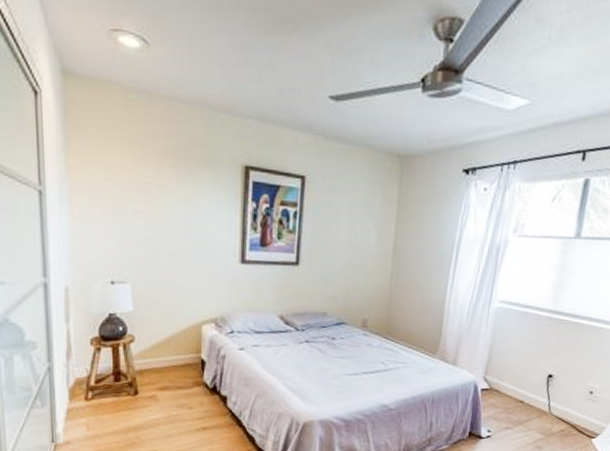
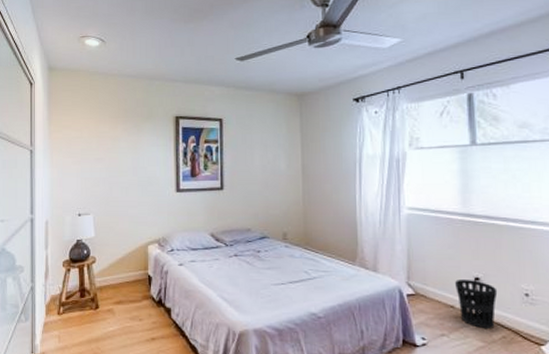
wastebasket: none [528,376,567,424] -> present [455,280,498,330]

